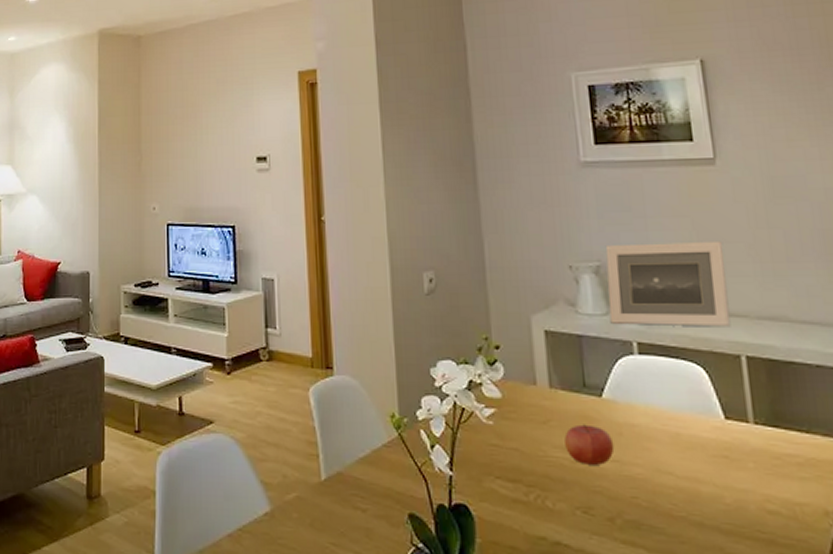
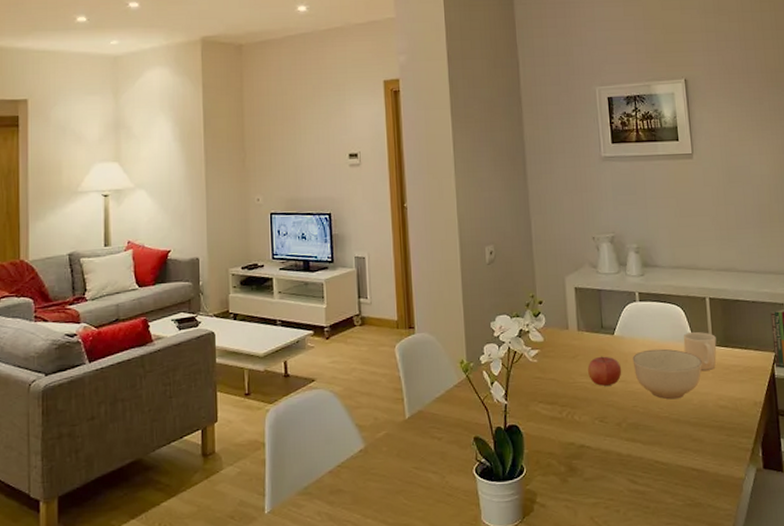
picture frame: present [605,240,731,327] -> none [618,215,700,280]
bowl: none [629,421,738,494] -> present [632,348,702,400]
mug: none [706,401,761,458] -> present [683,331,717,370]

